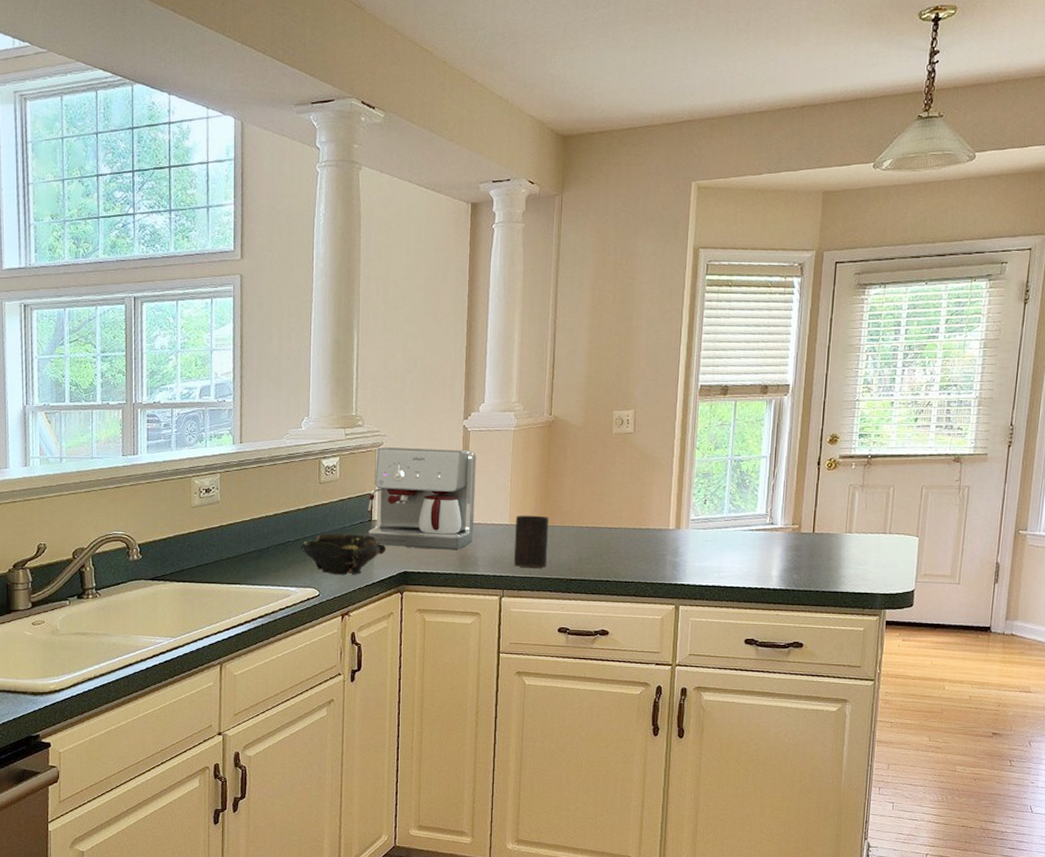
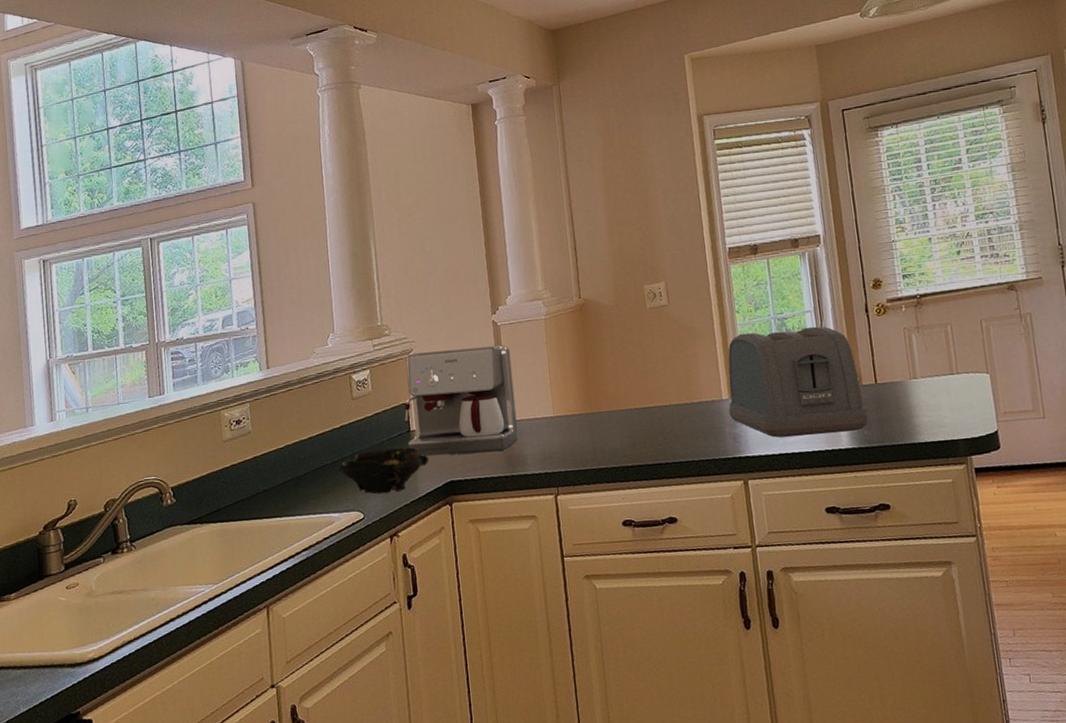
cup: present [514,515,550,569] -> none [560,403,599,461]
toaster: none [673,469,800,573] -> present [728,326,868,438]

